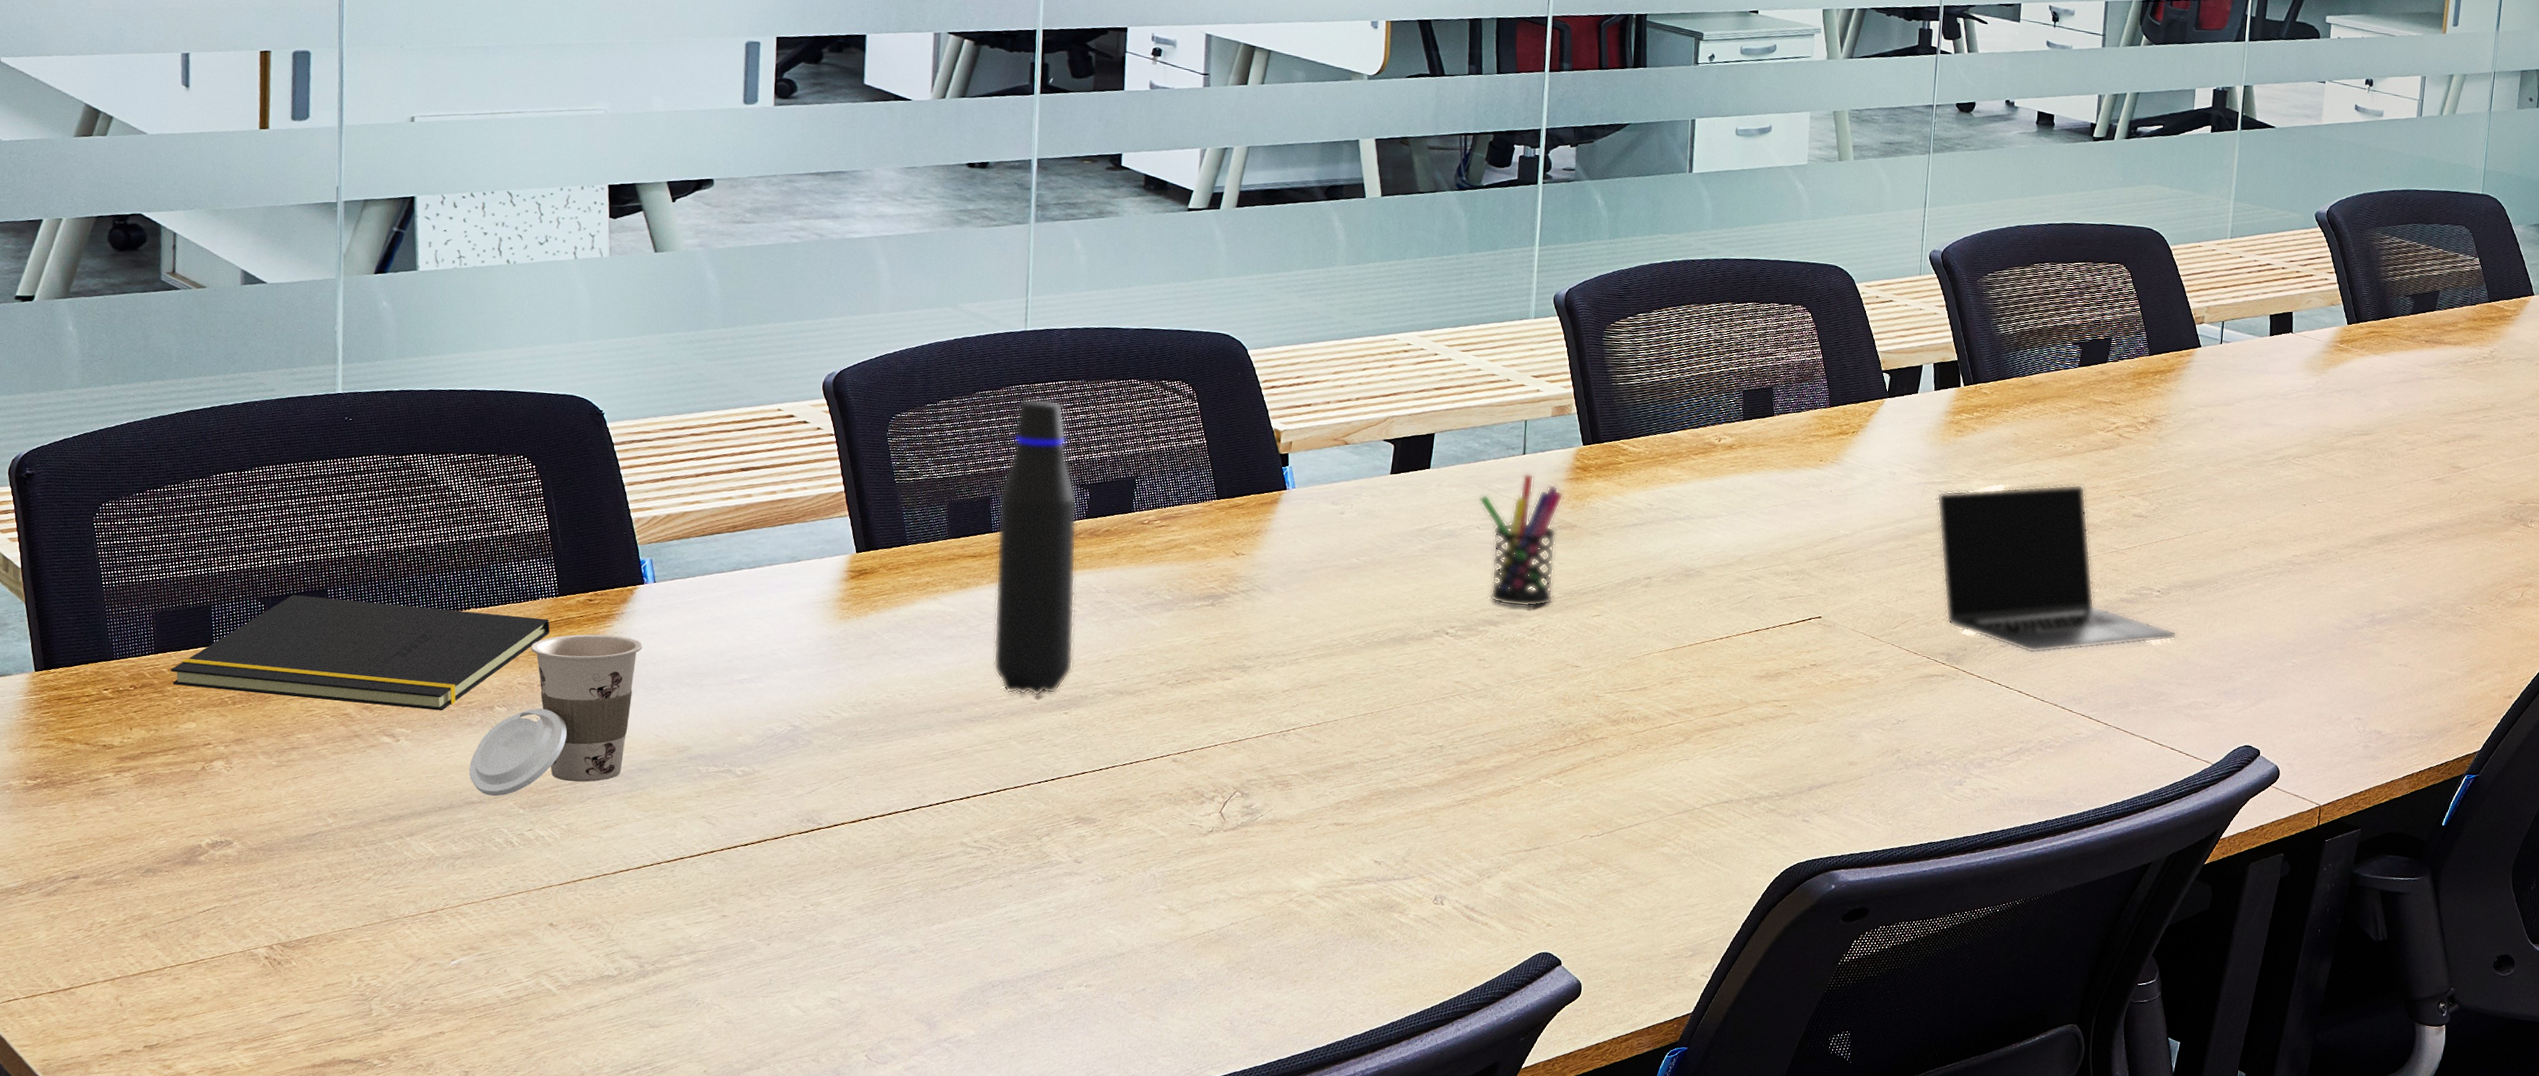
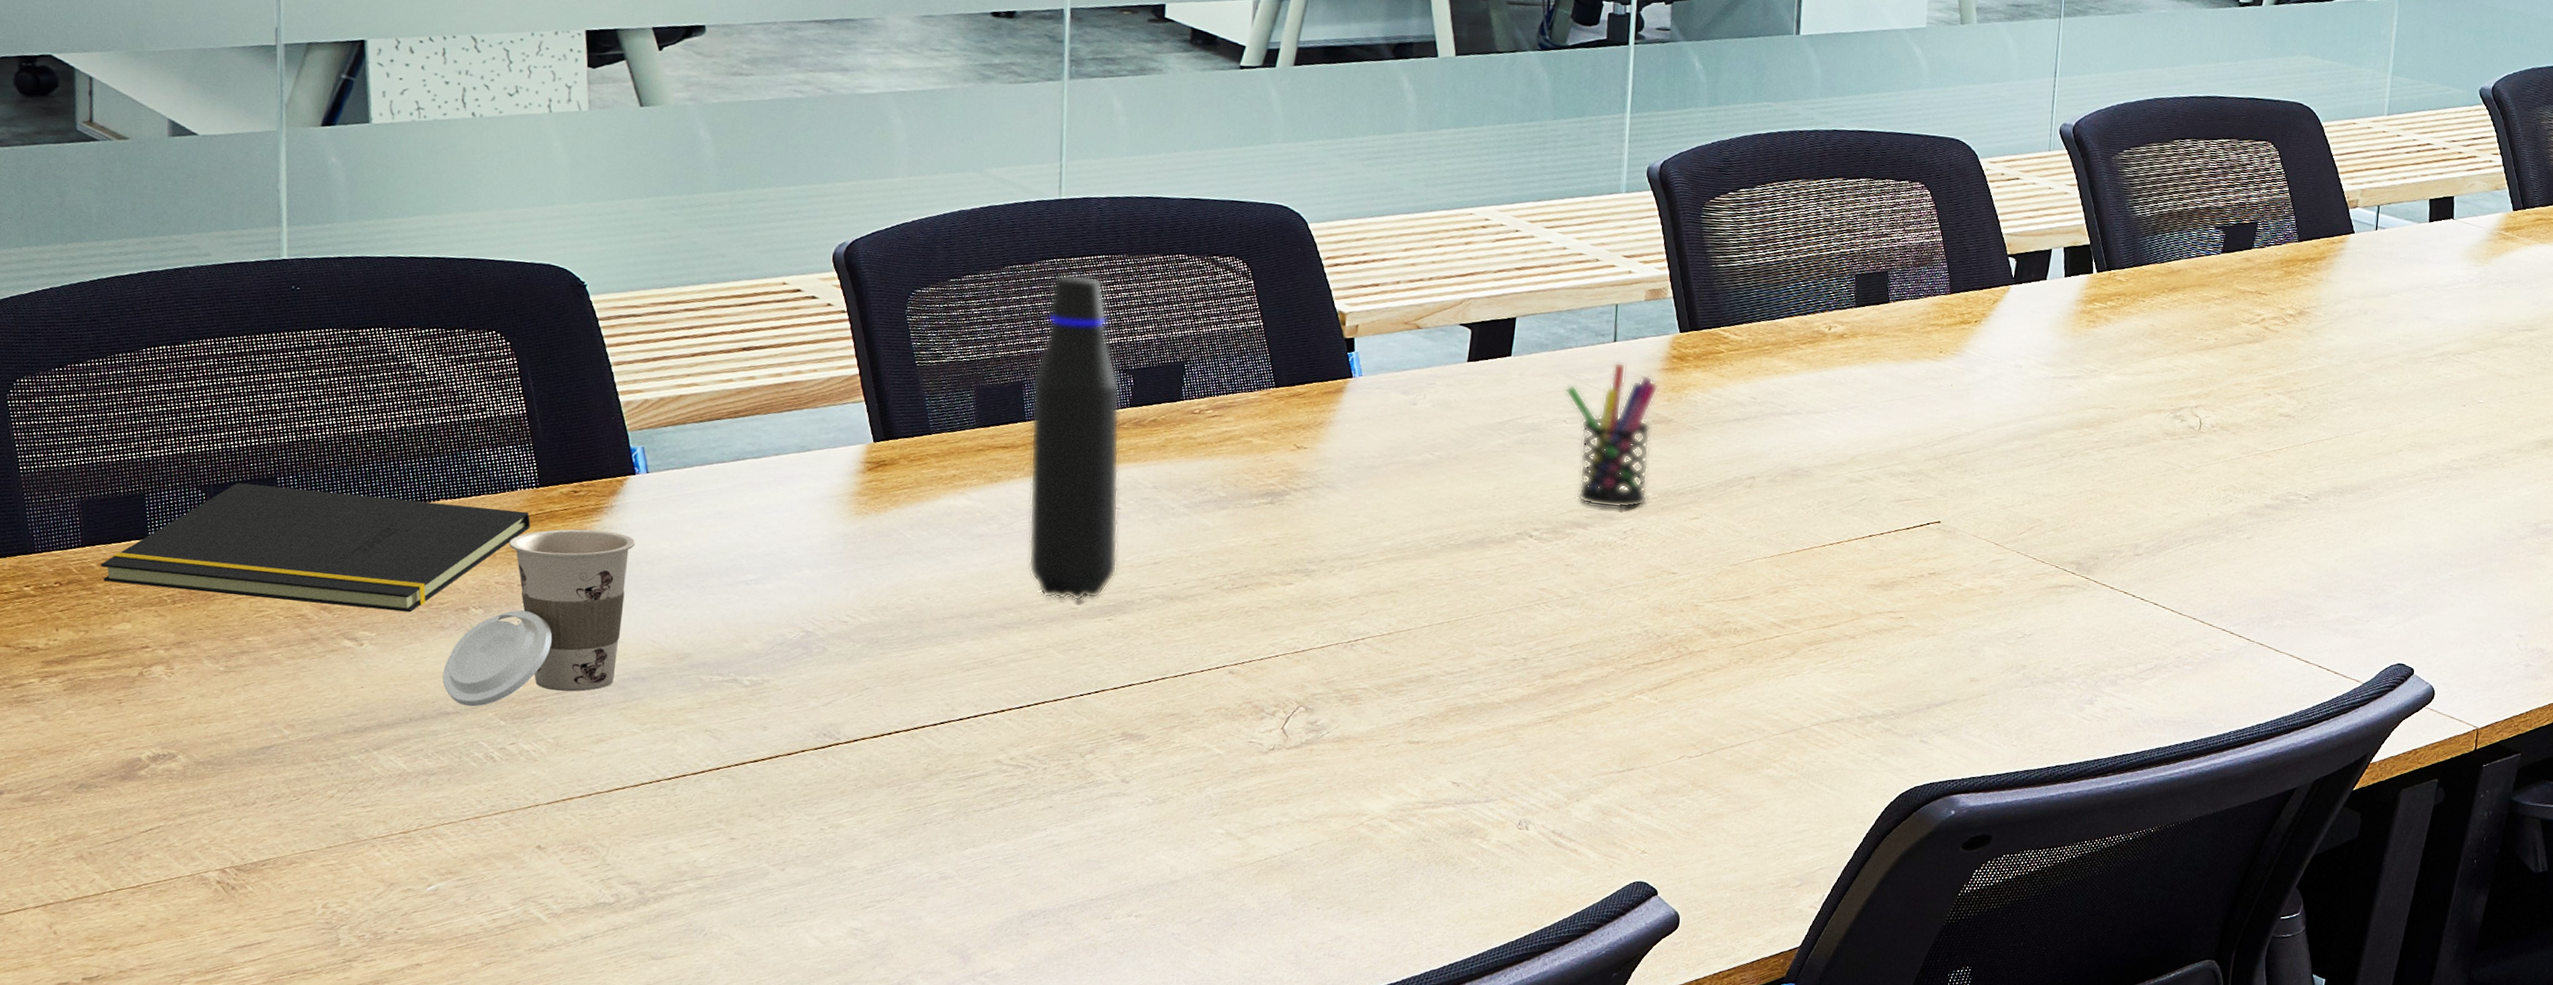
laptop: present [1937,484,2178,654] -> none [2066,380,2326,564]

